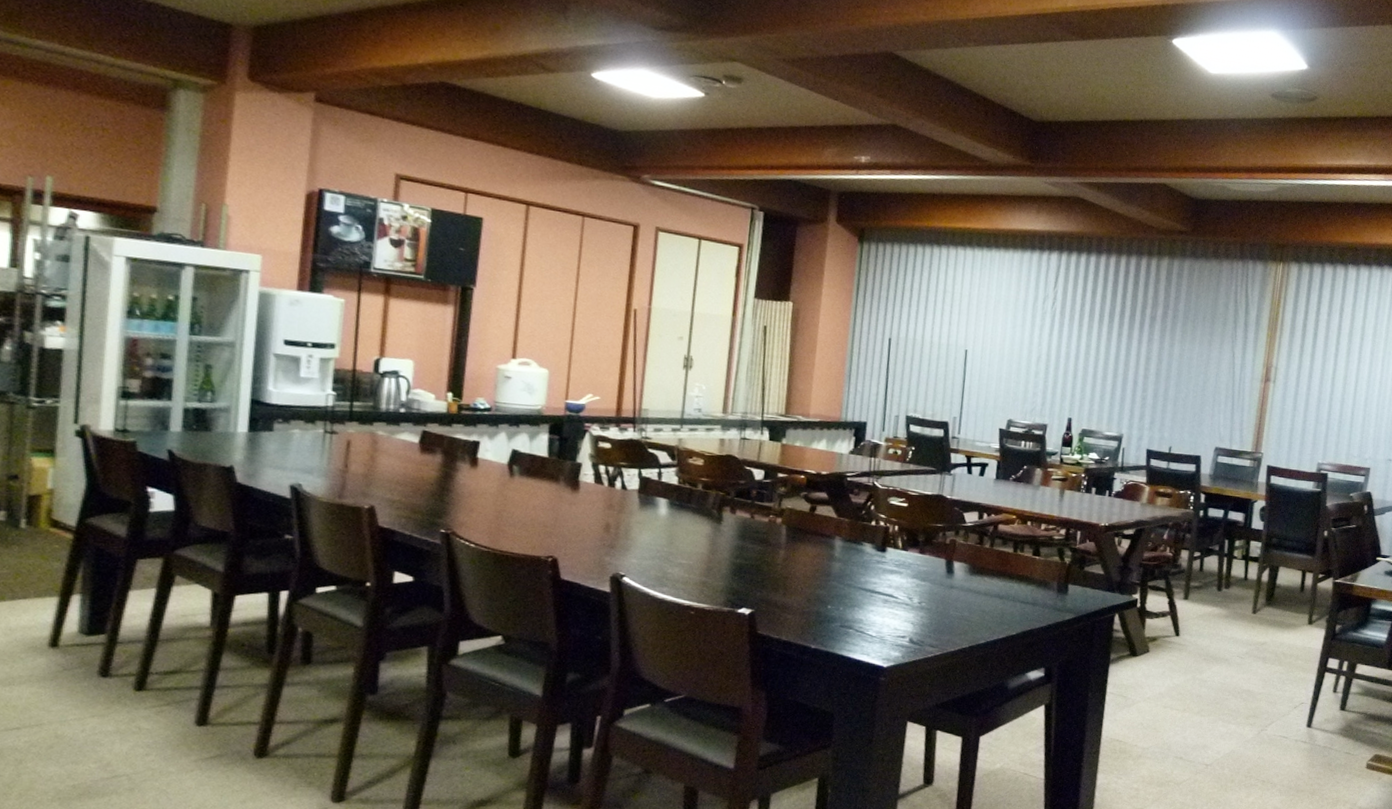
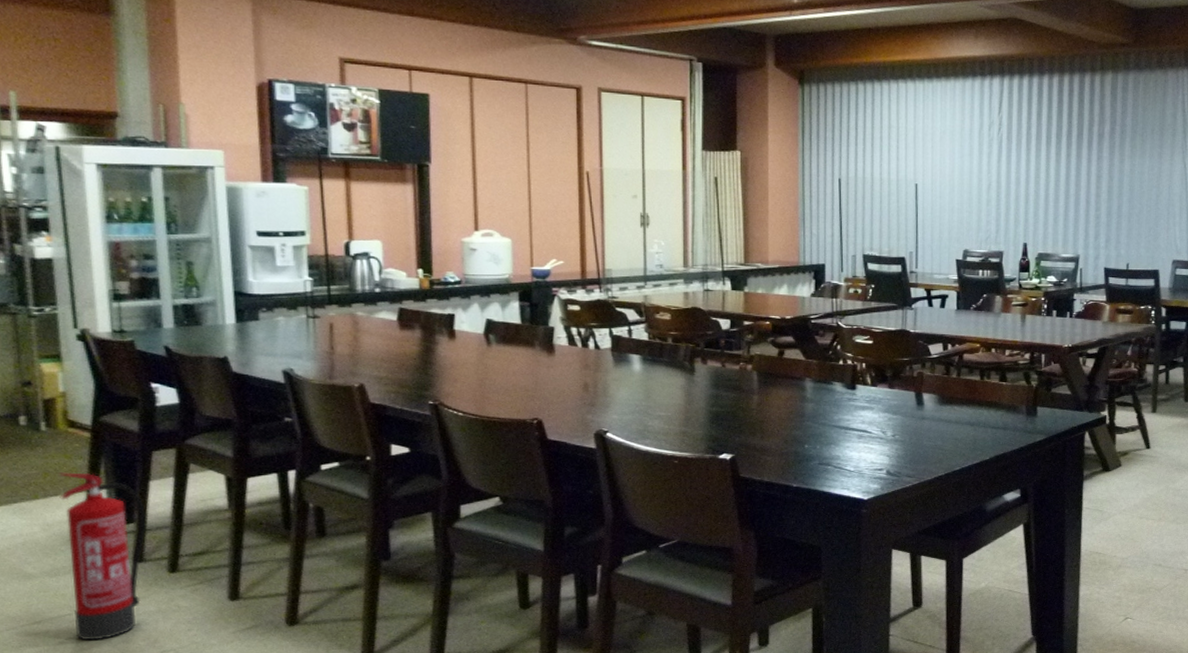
fire extinguisher: none [22,574,121,759] -> present [59,472,147,641]

